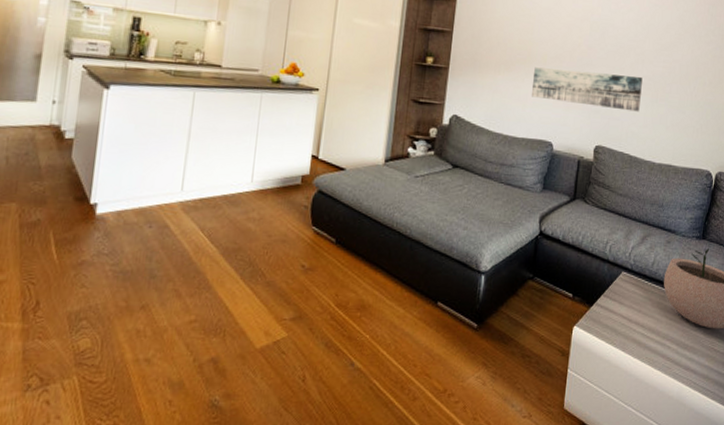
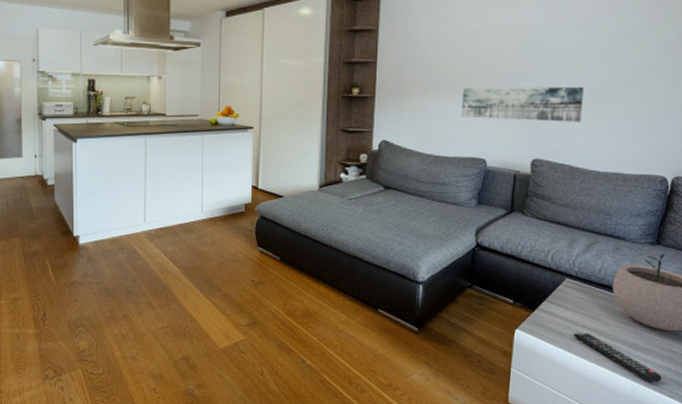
remote control: none [627,330,706,384] -> present [573,333,663,383]

